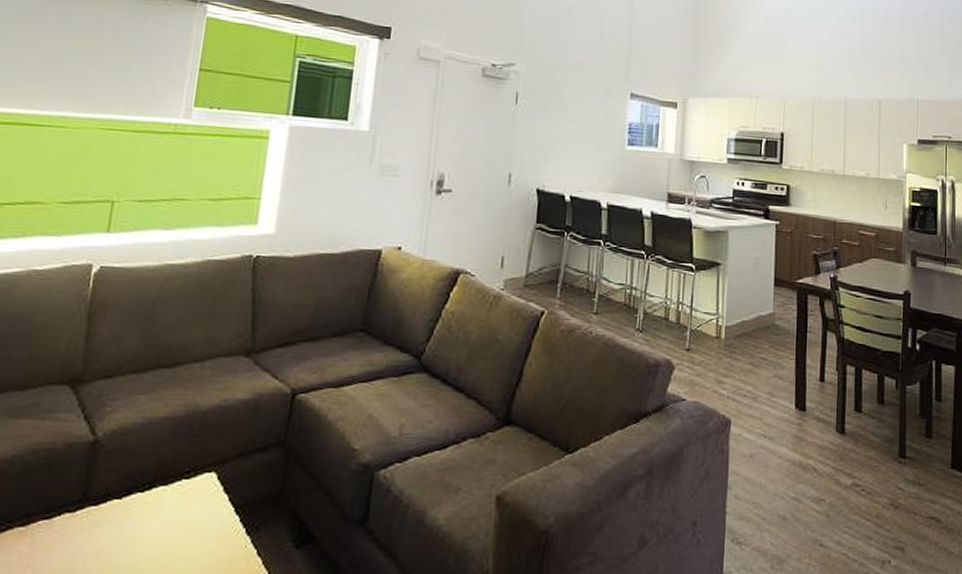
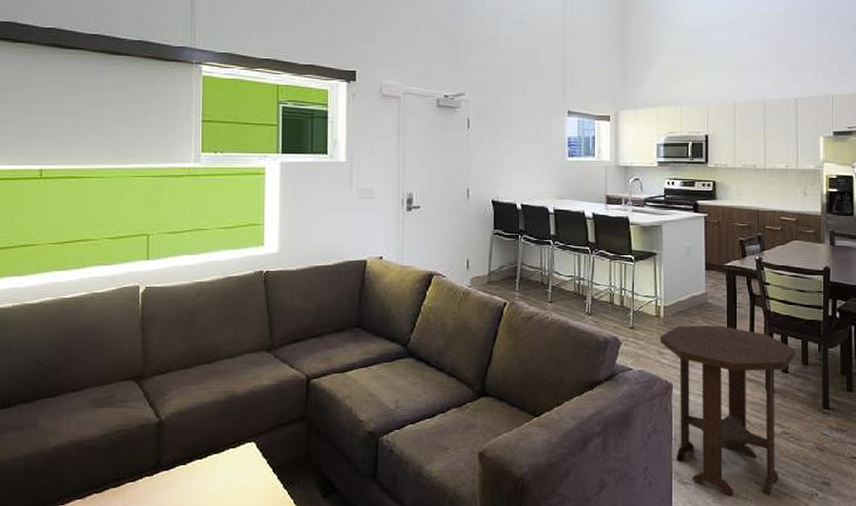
side table: none [719,350,871,561] -> present [660,325,796,496]

